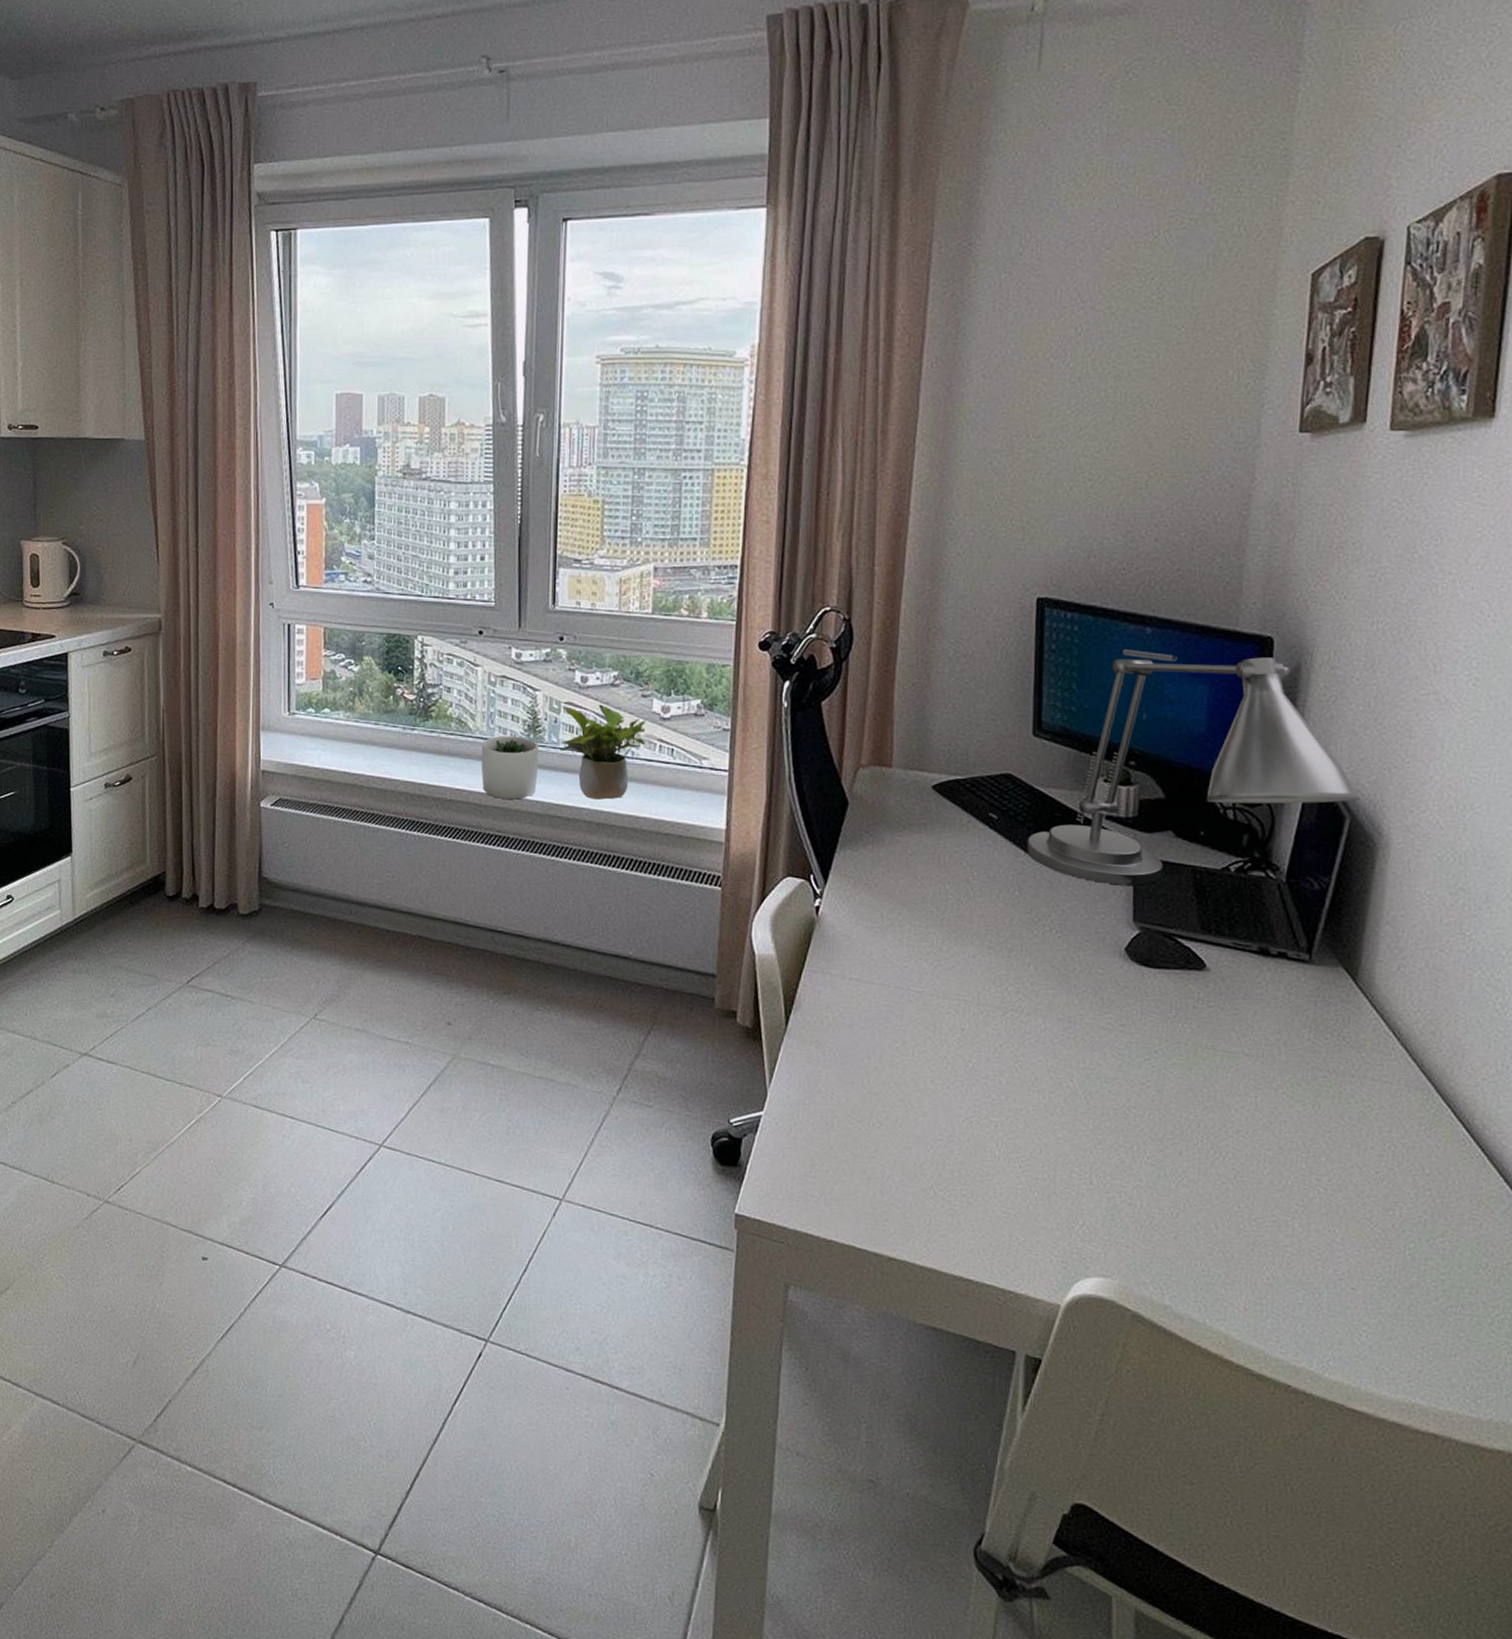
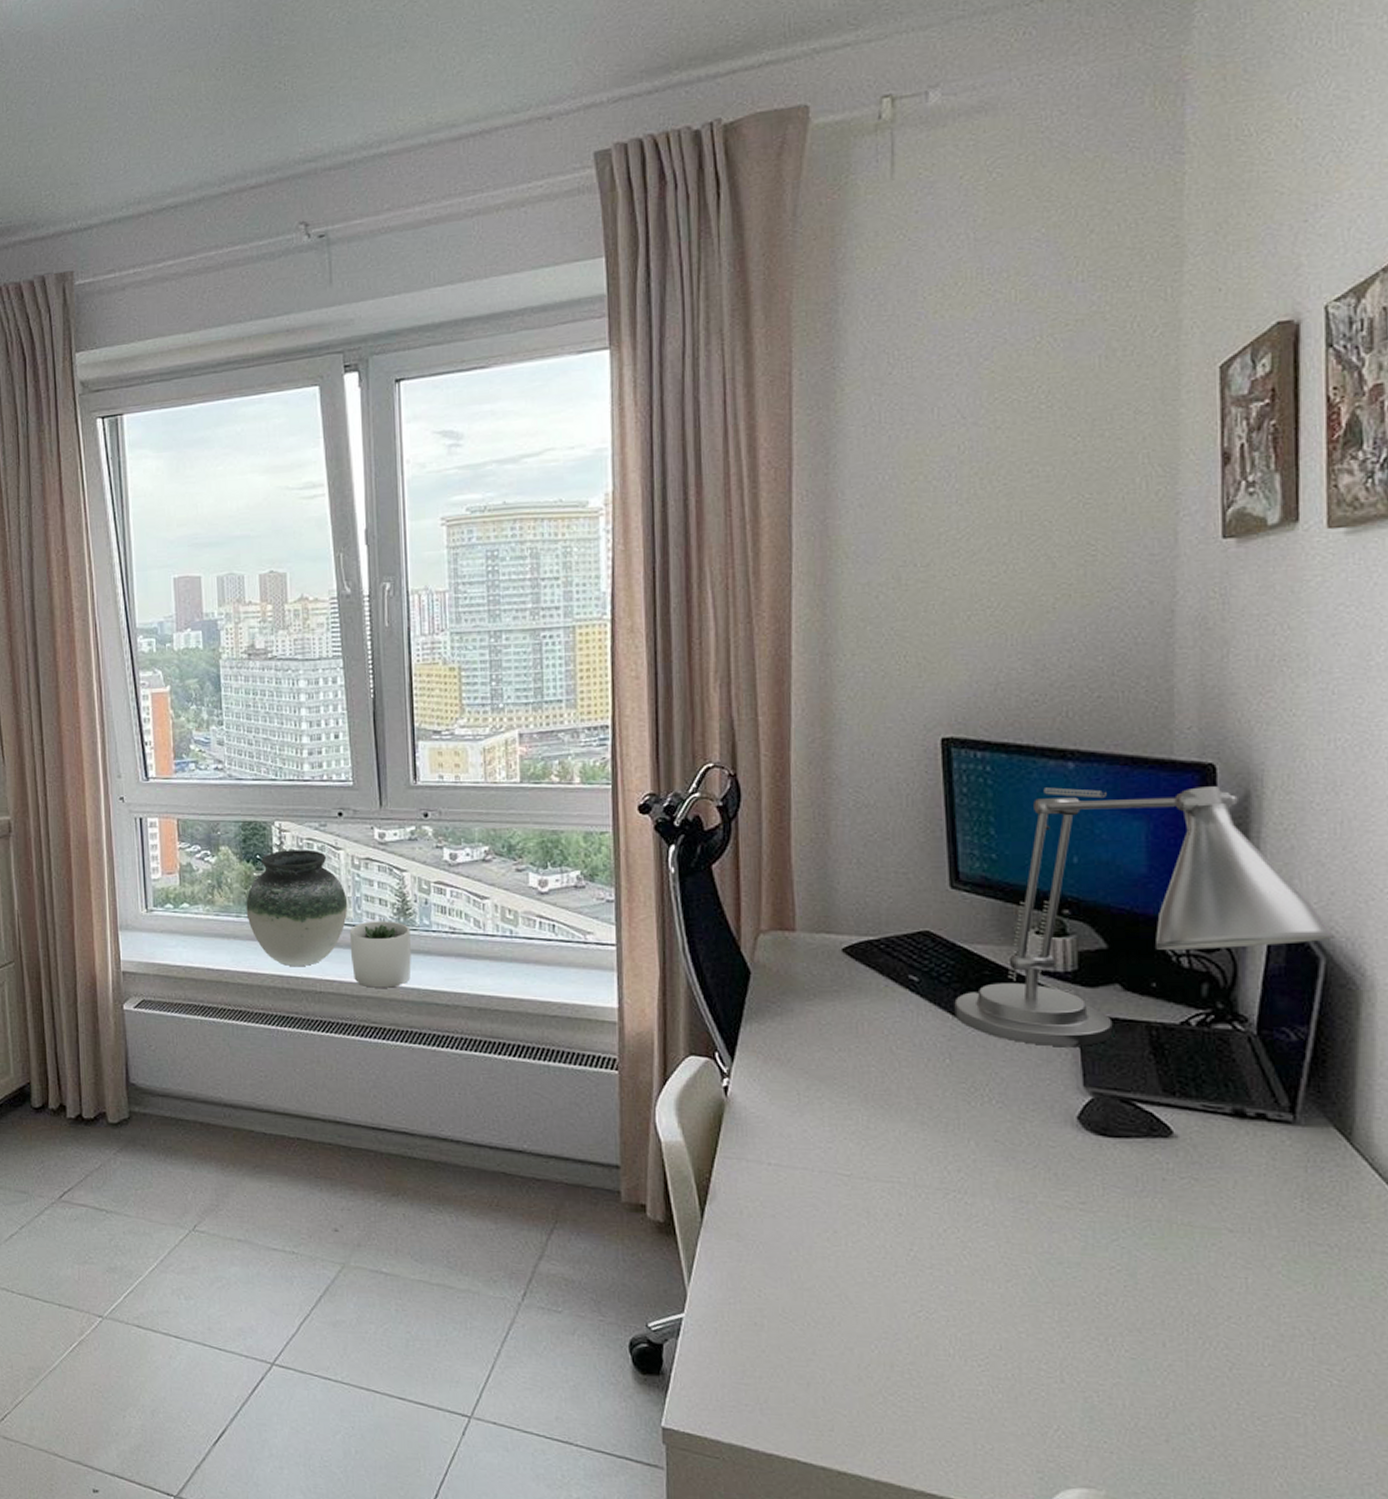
vase: none [385,663,482,775] -> present [246,849,348,967]
potted plant: present [559,704,646,801] -> none [432,881,524,984]

